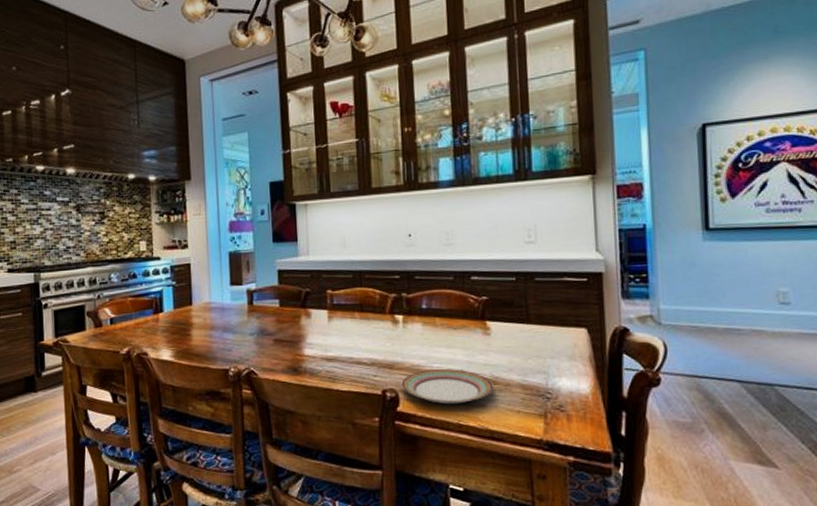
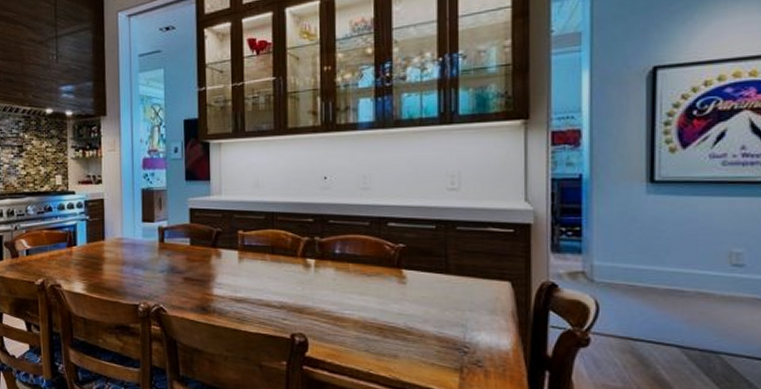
plate: present [401,368,493,405] -> none [311,315,407,353]

